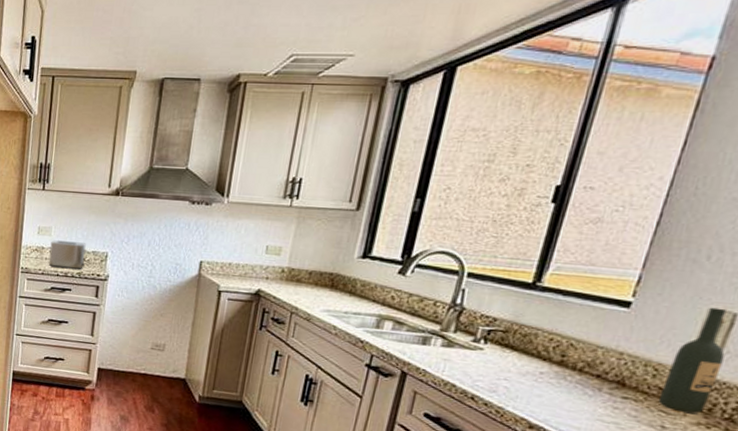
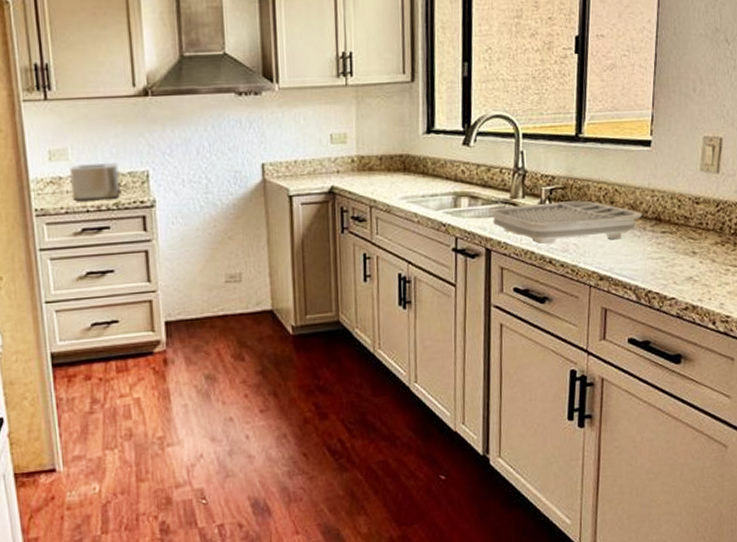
dish rack: none [412,335,601,393] -> present [488,200,643,245]
wine bottle: present [657,307,726,414] -> none [686,135,721,236]

